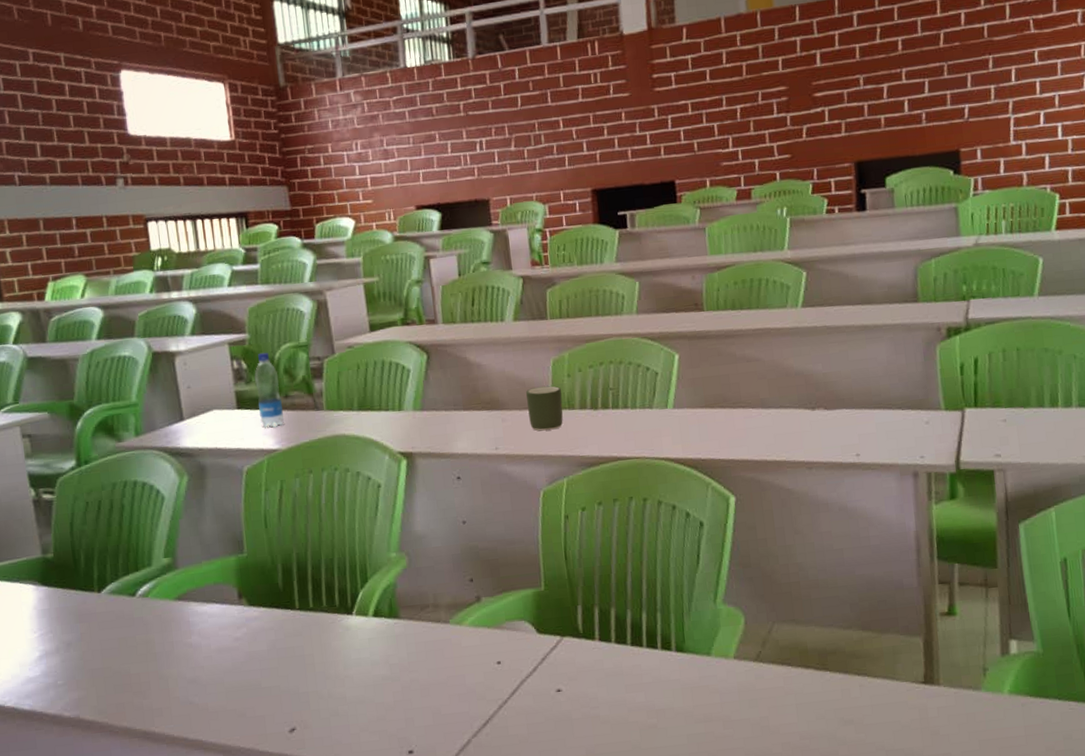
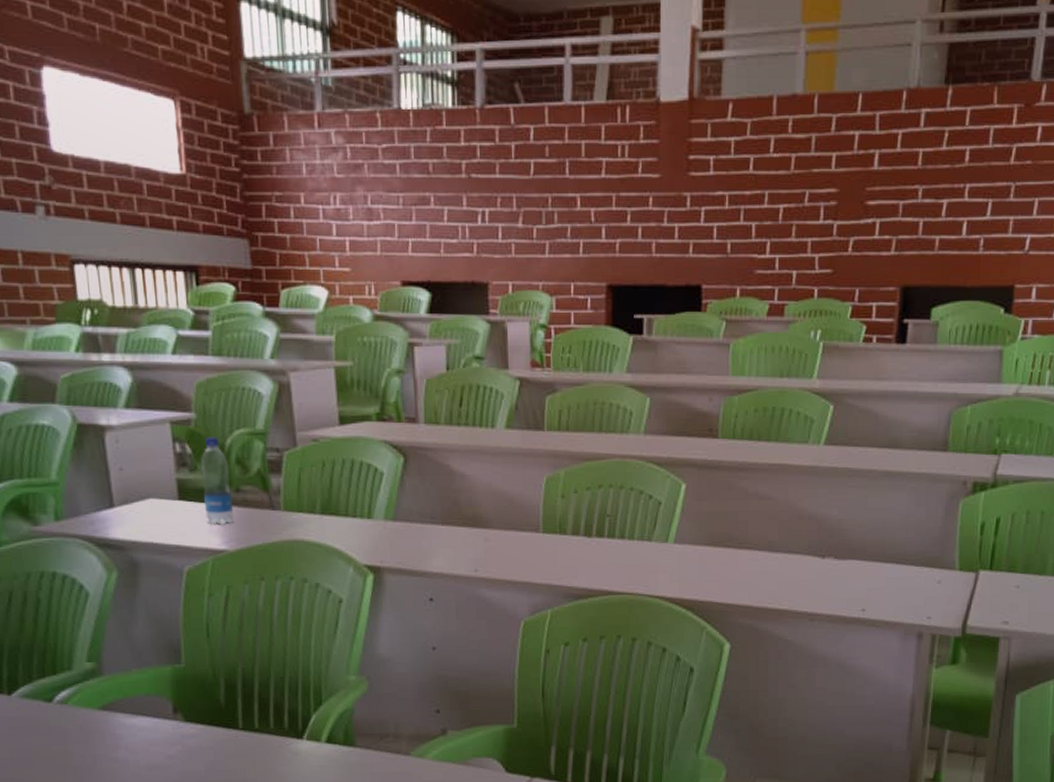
mug: present [526,386,563,431] -> none [514,506,553,555]

